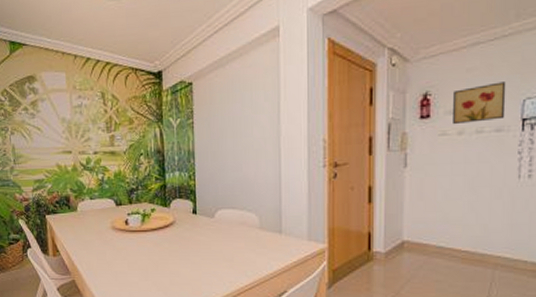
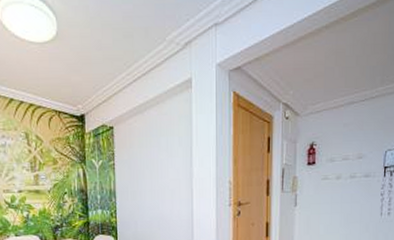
wall art: present [453,82,507,125] -> none [333,136,373,171]

